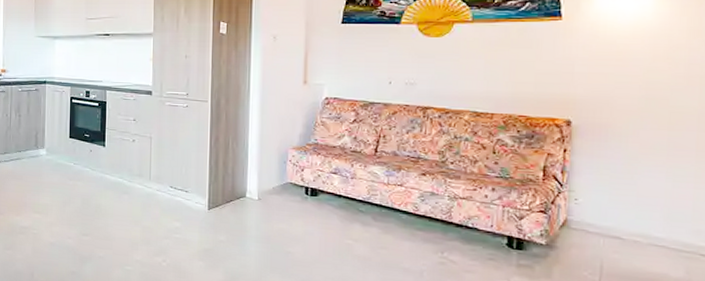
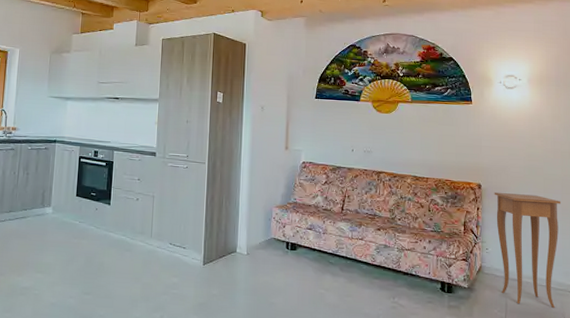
side table: none [590,129,696,273] -> present [494,192,561,308]

